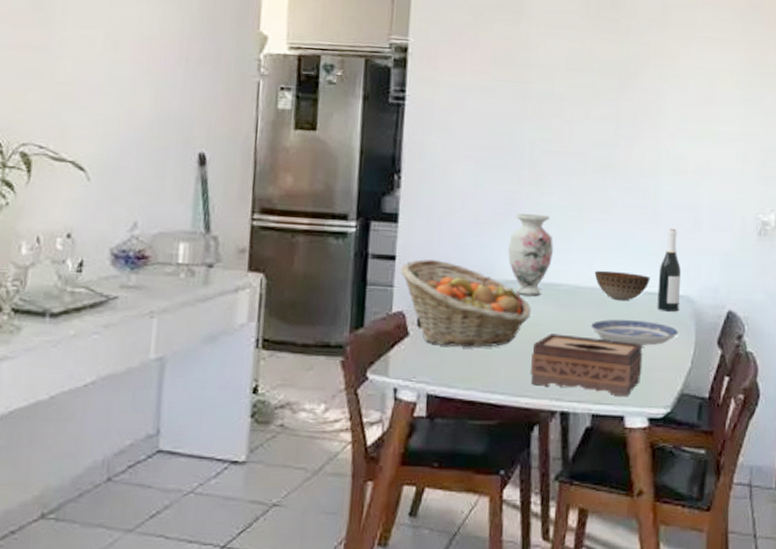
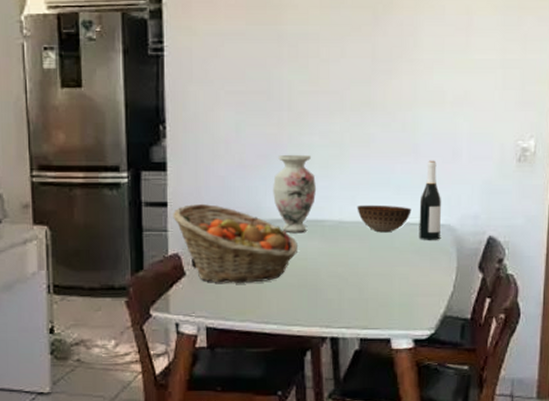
tissue box: present [530,333,643,397] -> none [301,267,406,322]
plate: present [590,319,678,346] -> none [355,250,440,273]

